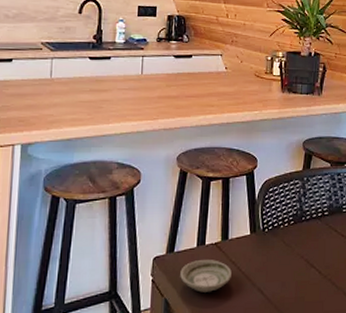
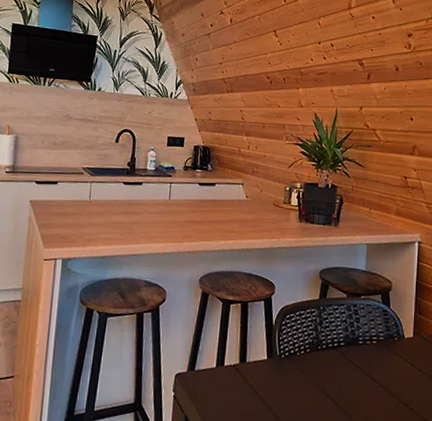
saucer: present [180,260,232,293] -> none [200,380,249,413]

